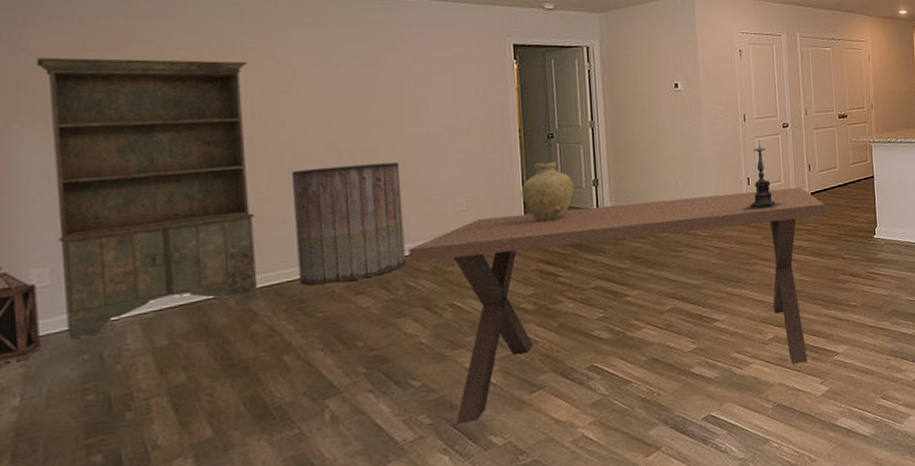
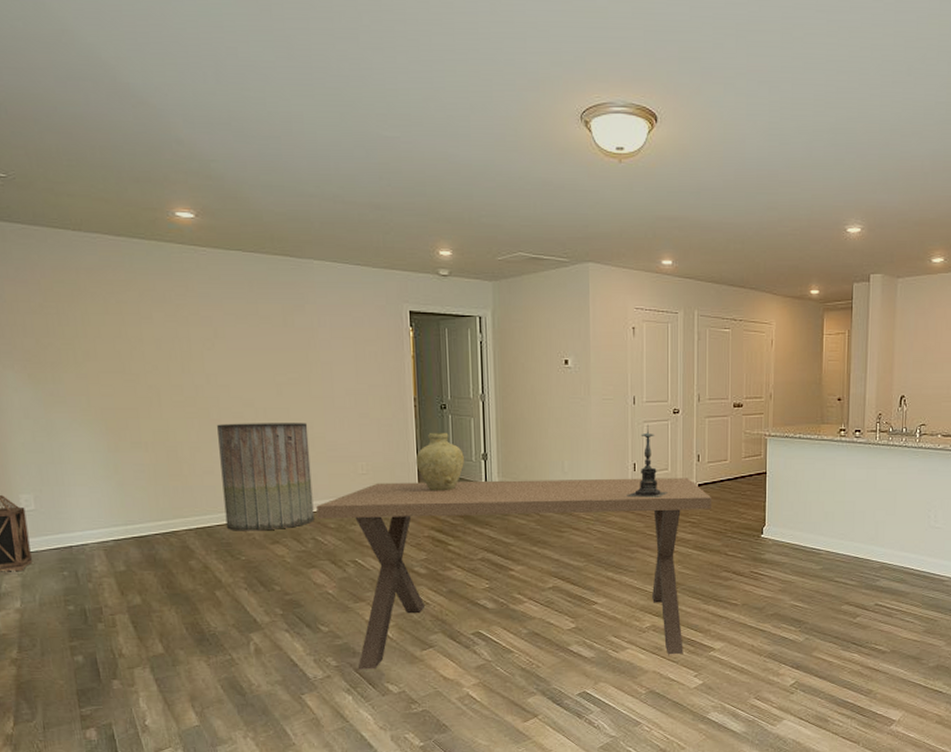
bookshelf: present [36,57,258,339] -> none [10,306,193,557]

